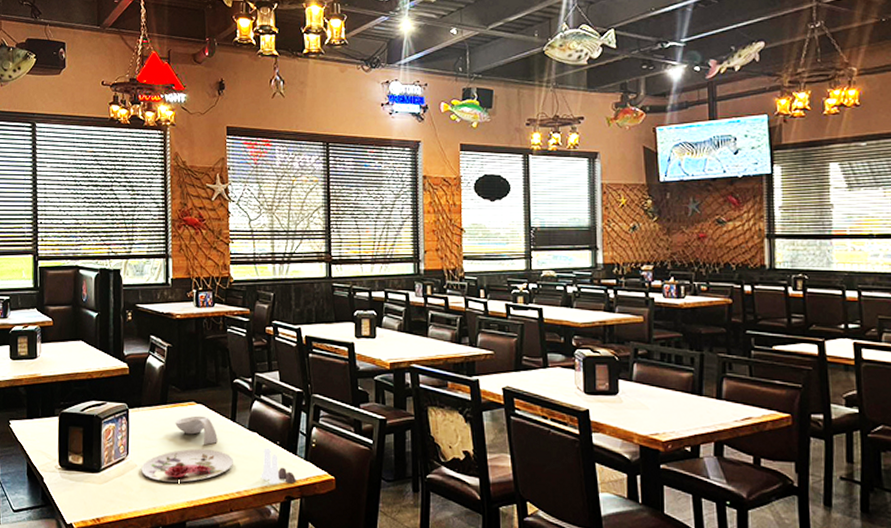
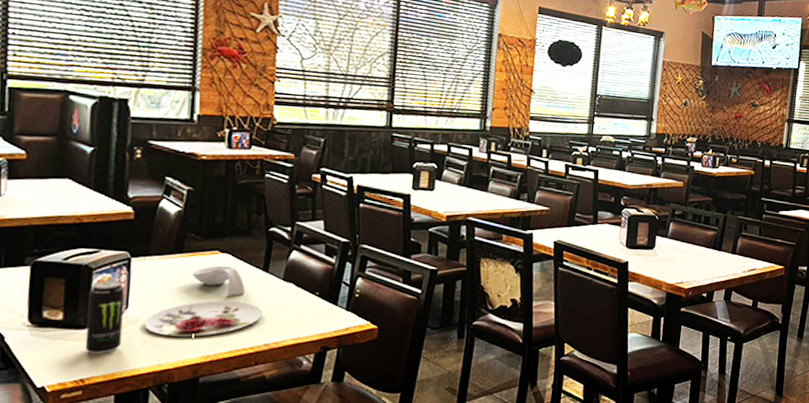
beverage can: none [99,429,126,497] -> present [84,281,125,355]
salt and pepper shaker set: present [260,447,297,485] -> none [294,298,336,336]

